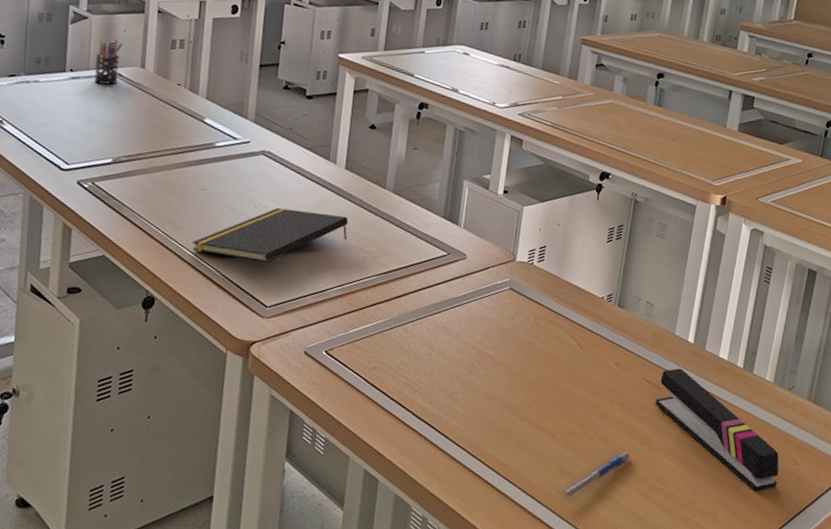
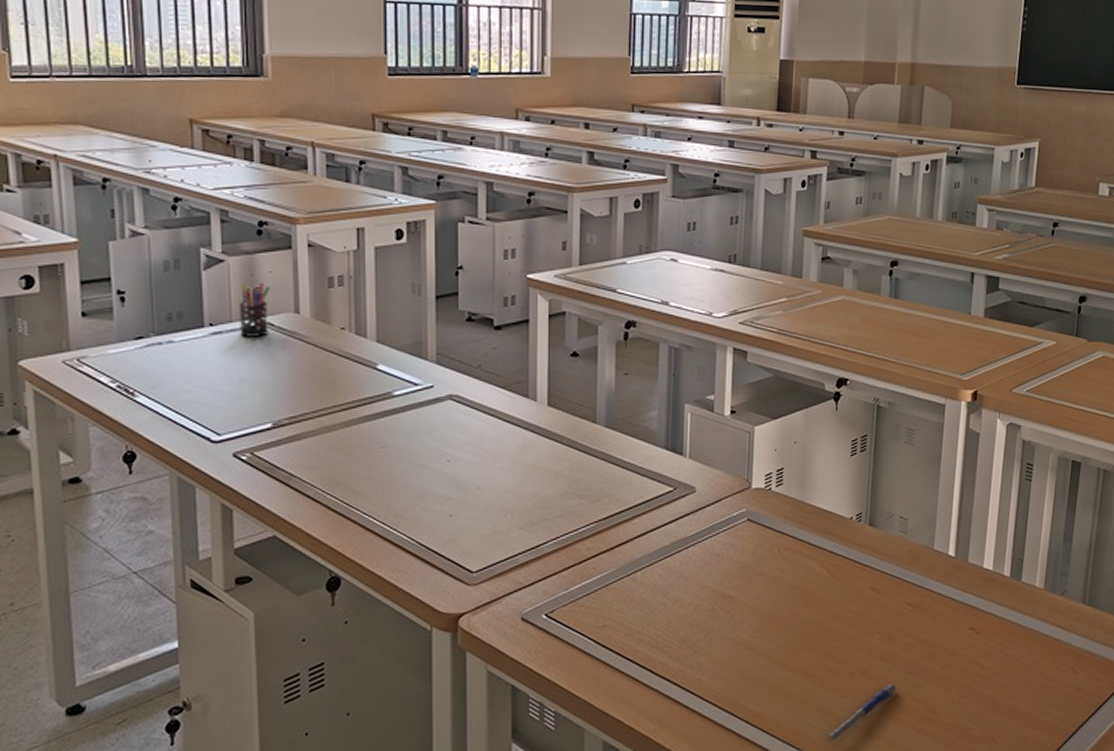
notepad: present [191,207,349,263] -> none [377,457,558,524]
stapler: present [655,368,779,492] -> none [918,585,1057,709]

